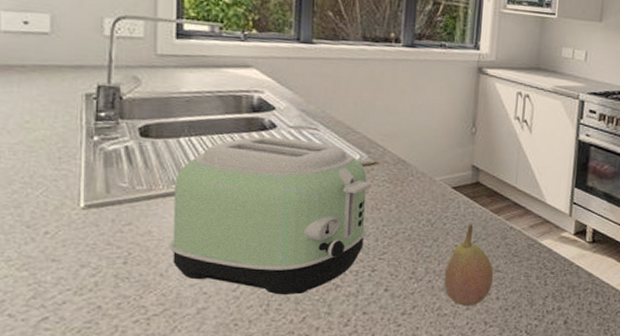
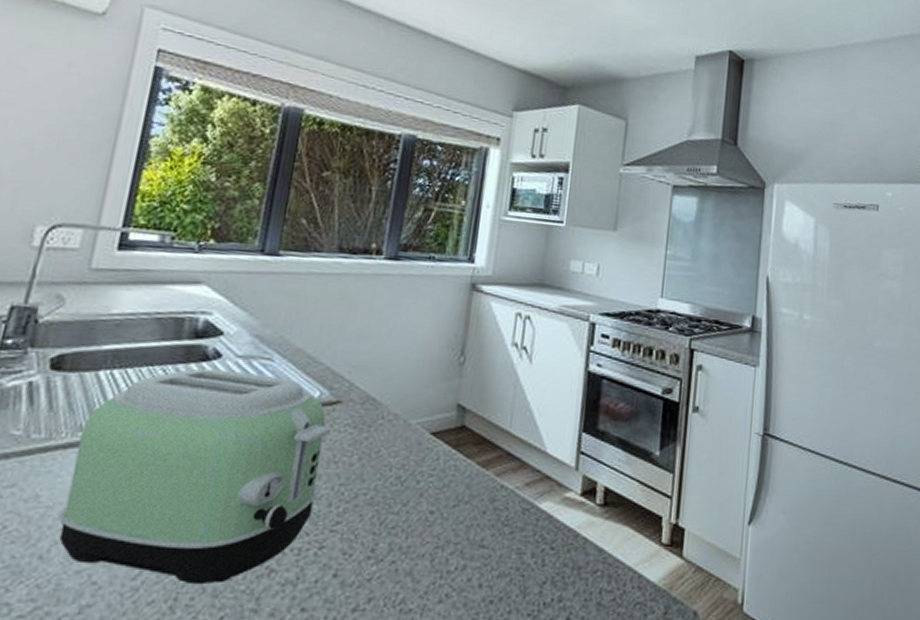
fruit: present [444,224,494,306] -> none [411,482,477,597]

